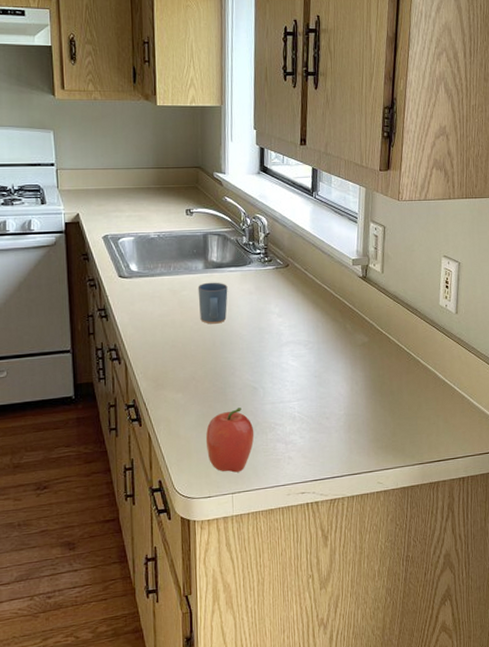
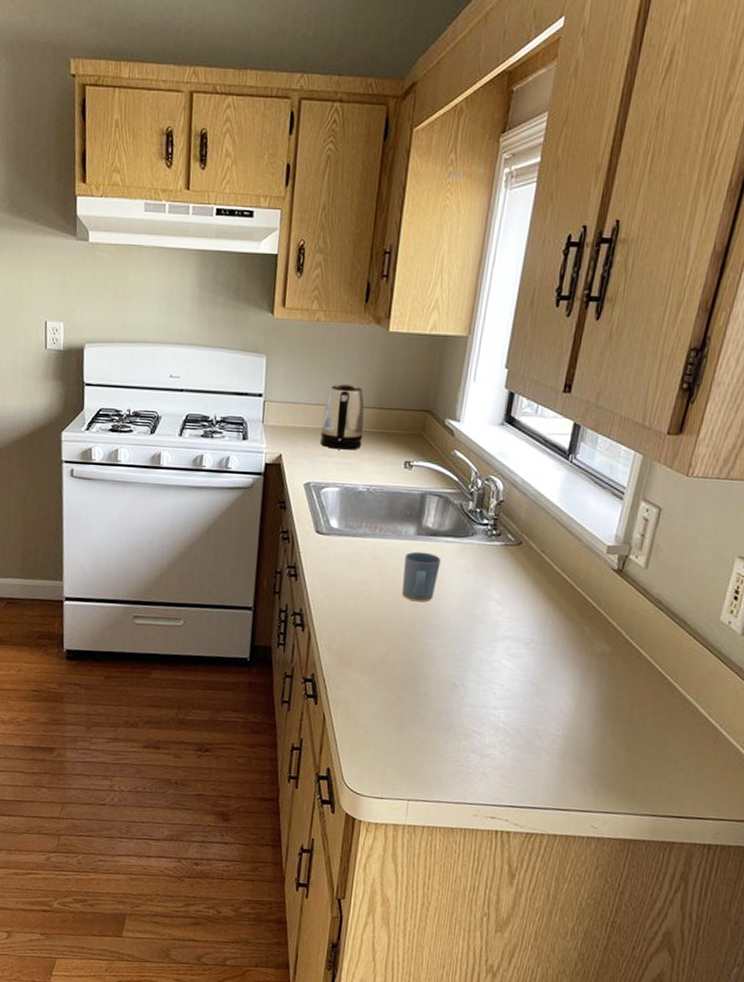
kettle: none [111,149,148,205] -> present [320,383,365,450]
fruit: present [205,407,255,473] -> none [386,704,446,778]

